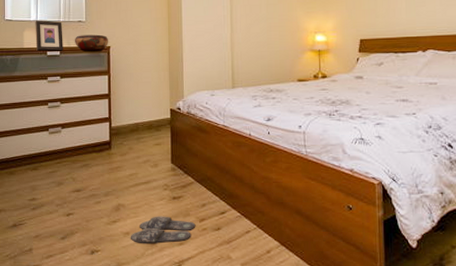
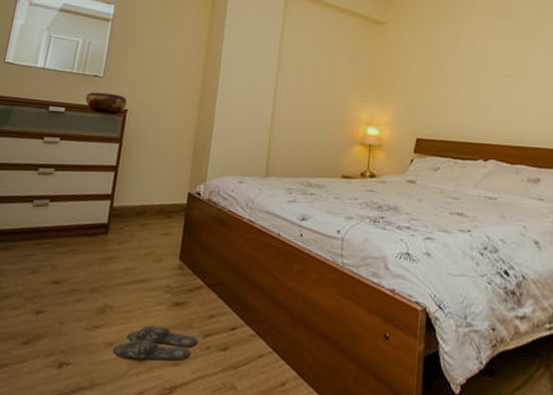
picture frame: present [35,20,63,52] -> none [36,67,74,108]

